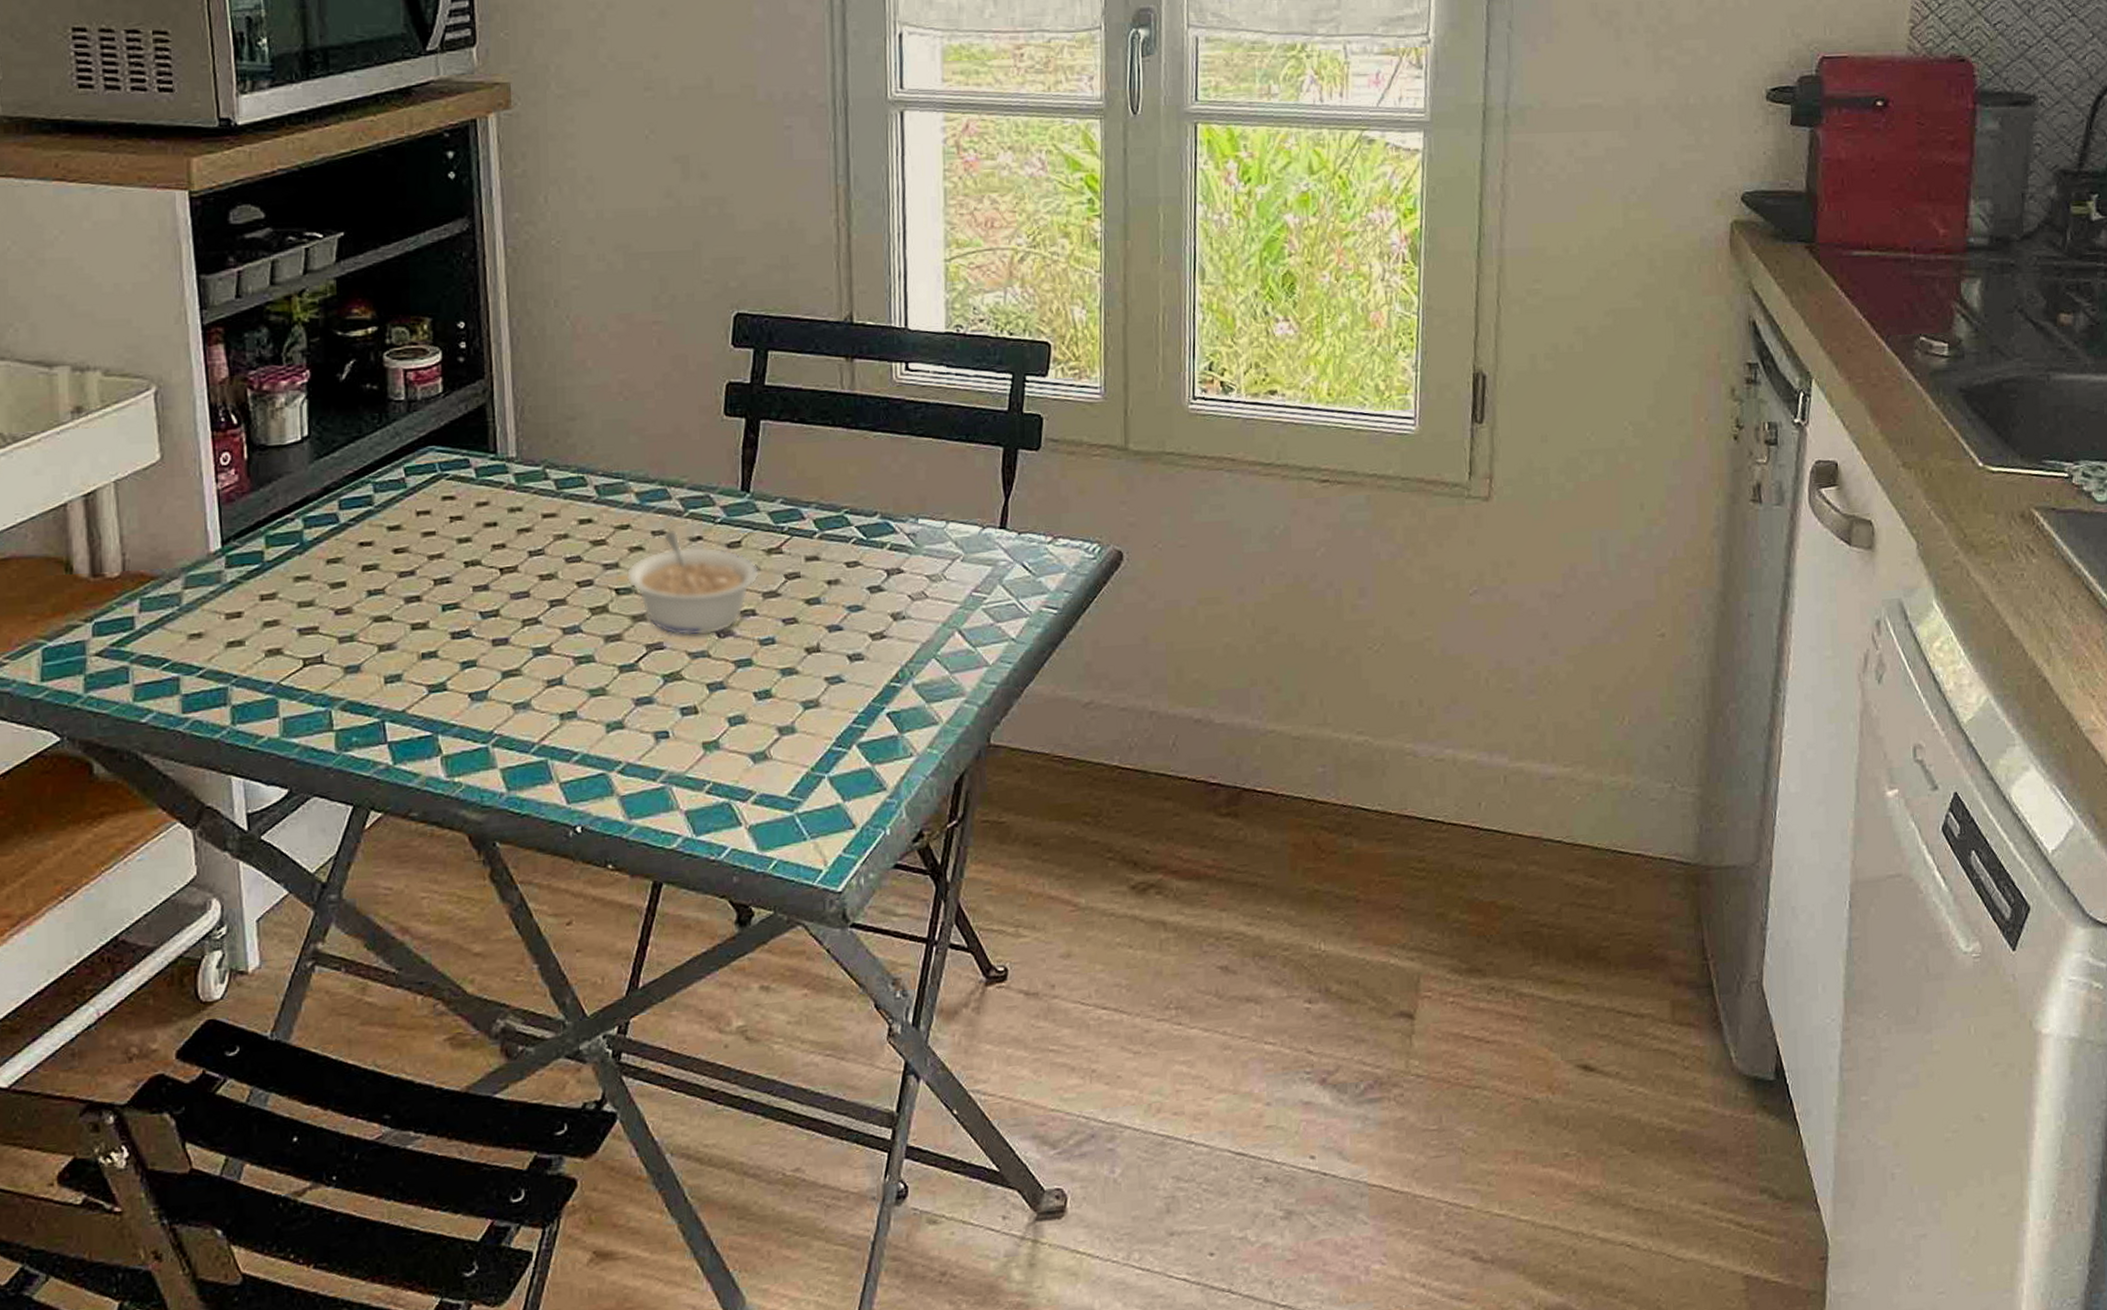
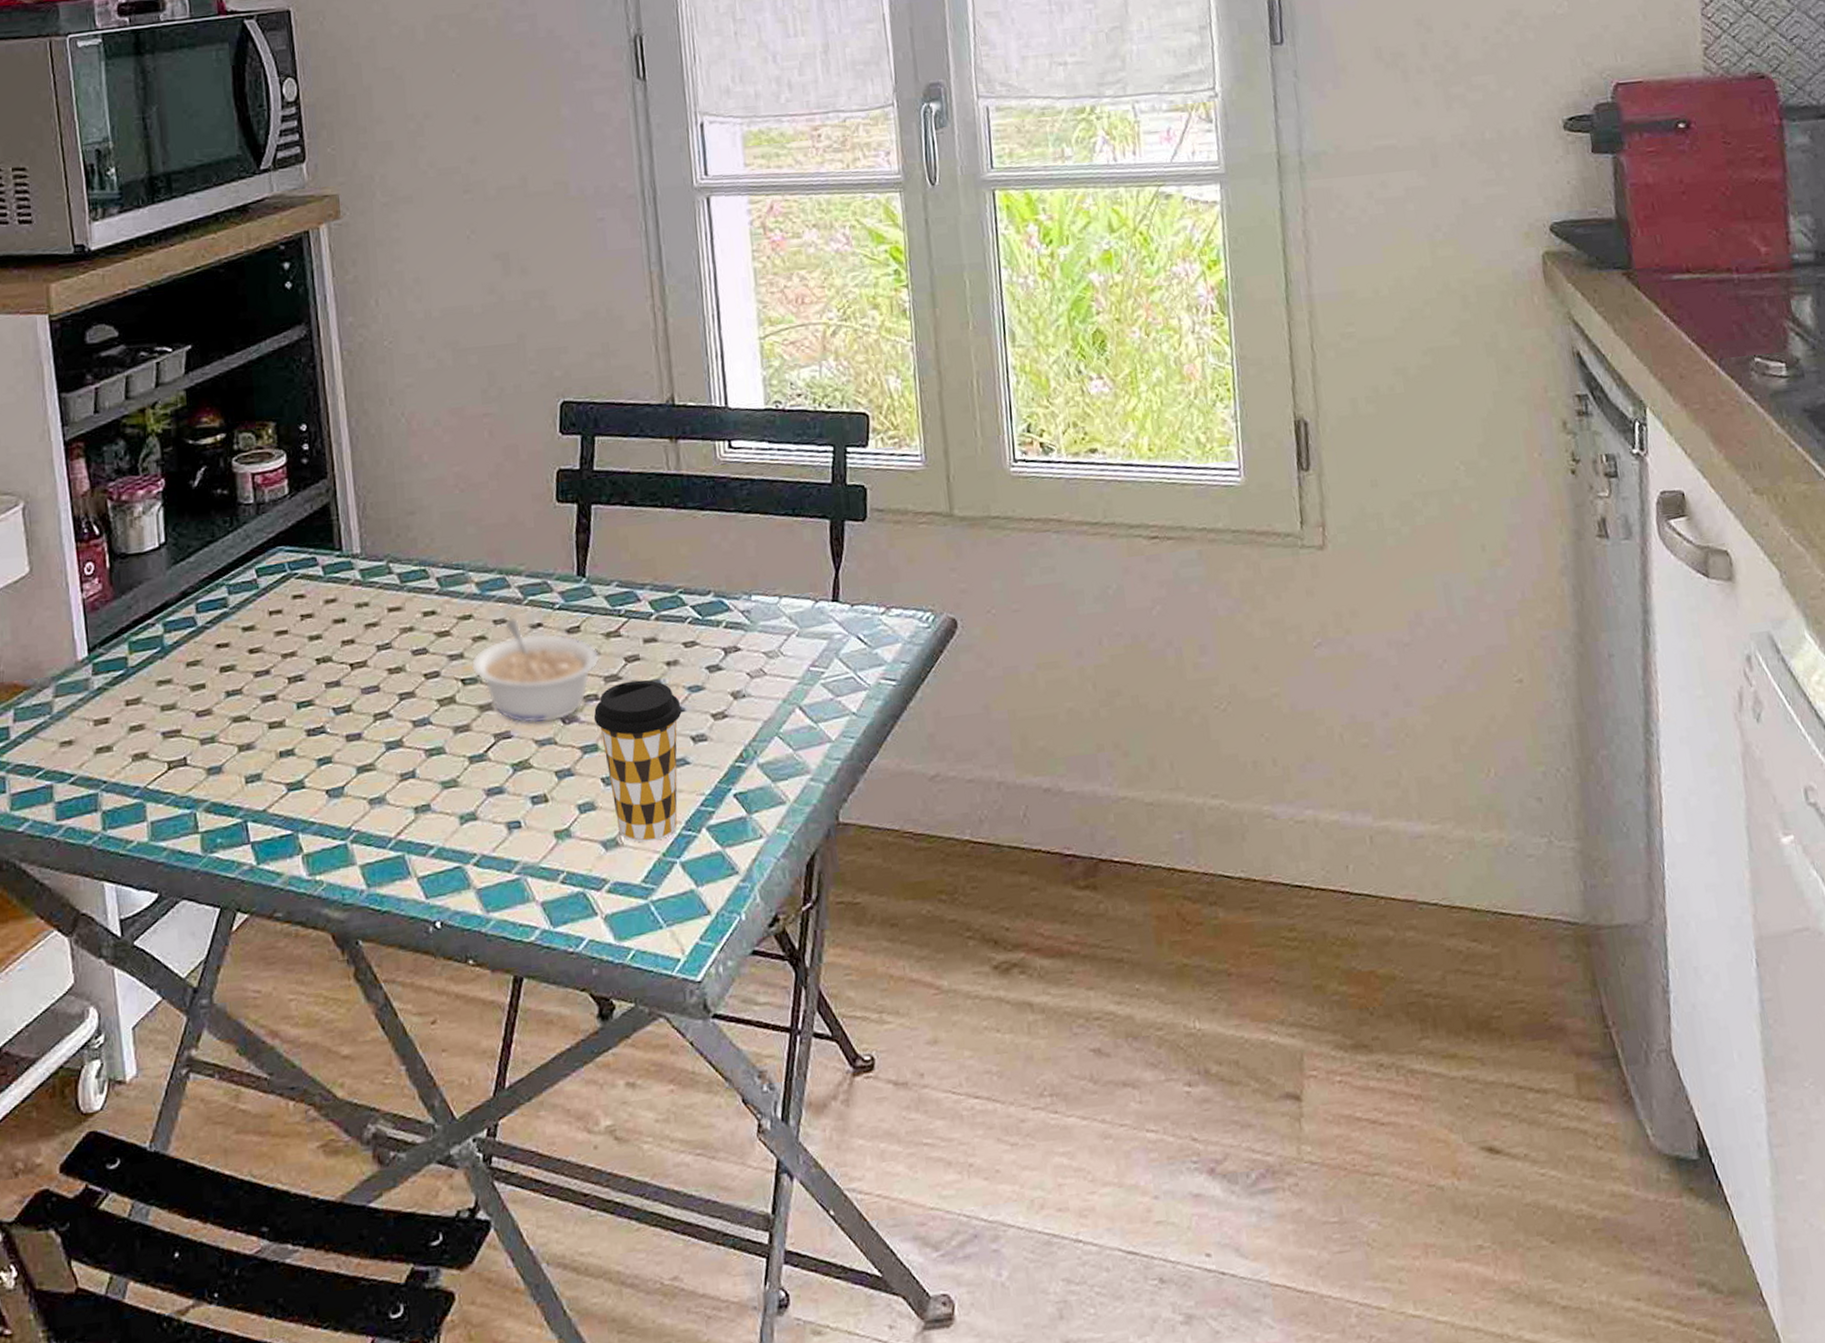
coffee cup: none [749,597,840,757] -> present [593,679,682,843]

